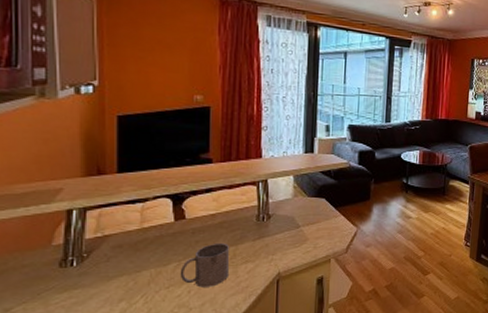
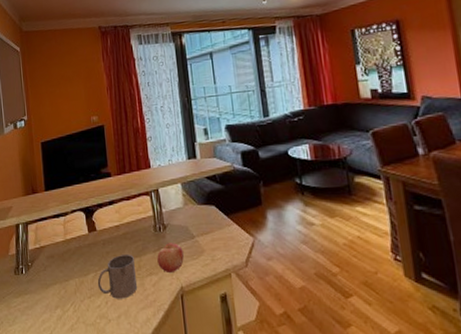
fruit: none [256,232,287,260] -> present [157,243,185,272]

